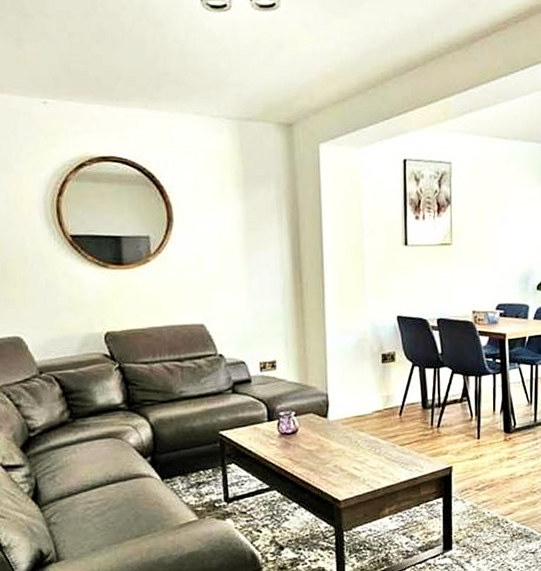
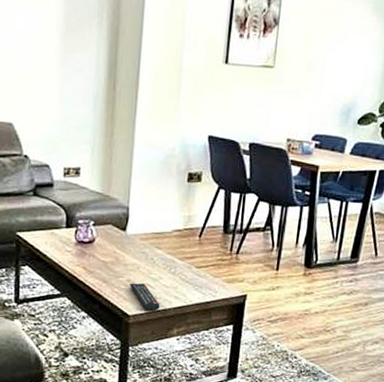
remote control: none [337,467,370,494] -> present [130,283,160,312]

